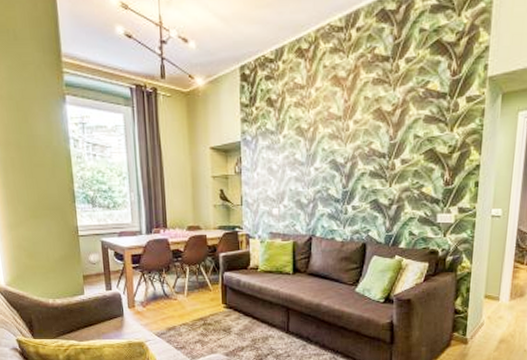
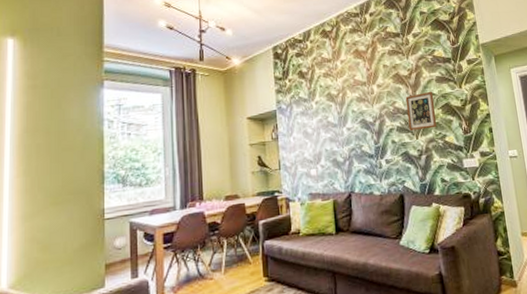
picture frame: none [383,132,418,176] -> present [405,91,438,131]

